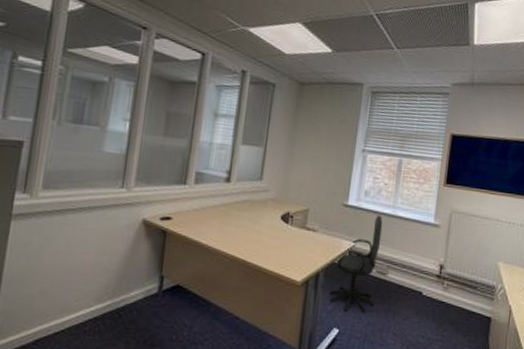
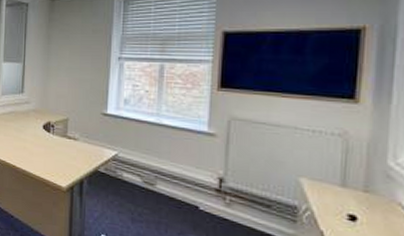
office chair: present [329,215,383,312] -> none [94,123,147,222]

